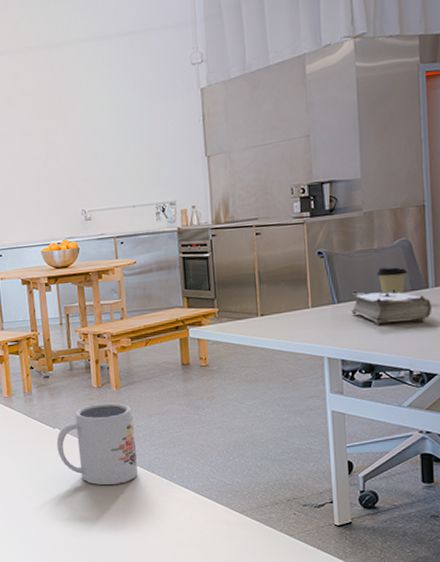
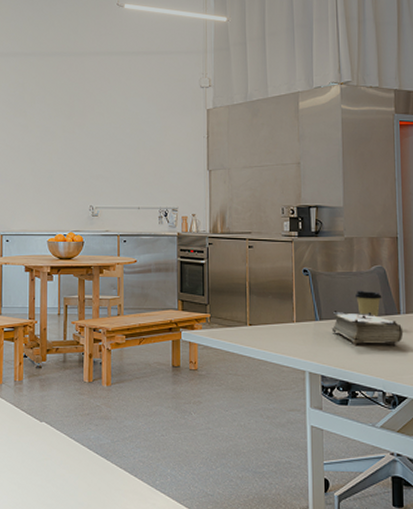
mug: present [56,403,138,485] -> none [42,400,121,488]

